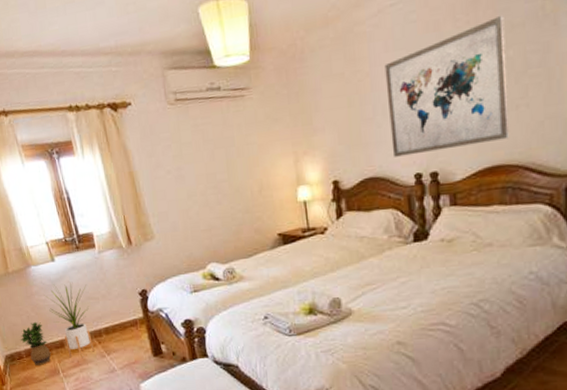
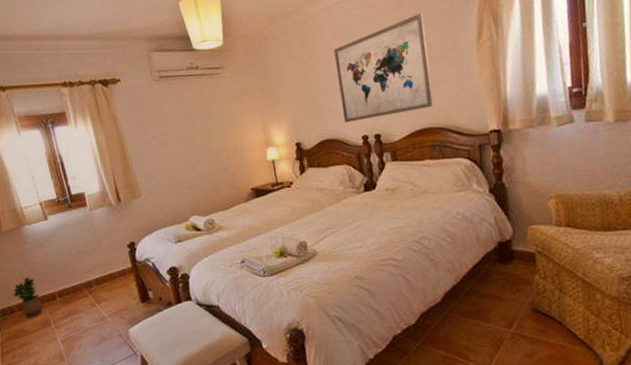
house plant: present [44,281,95,358] -> none [37,238,86,309]

